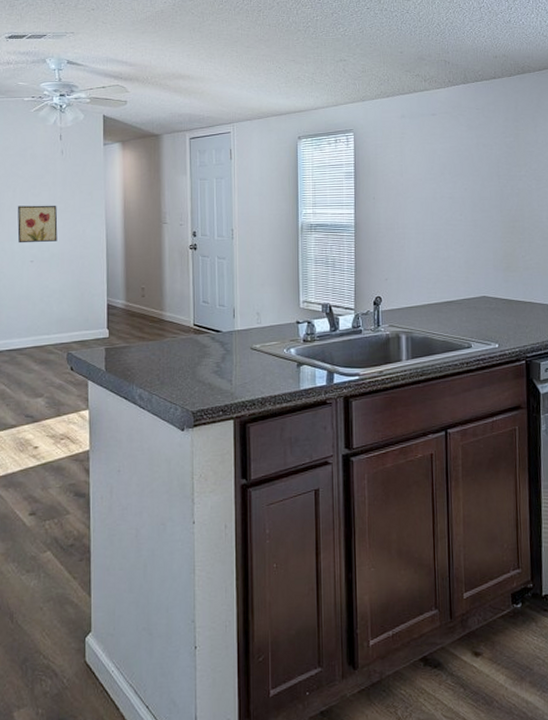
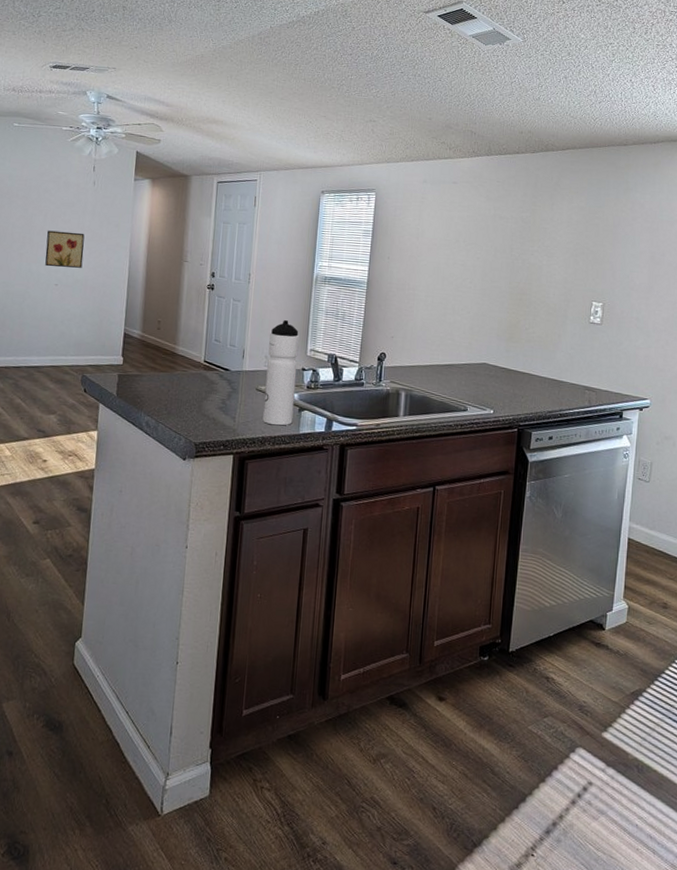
water bottle: none [259,273,292,384] -> present [263,320,300,426]

